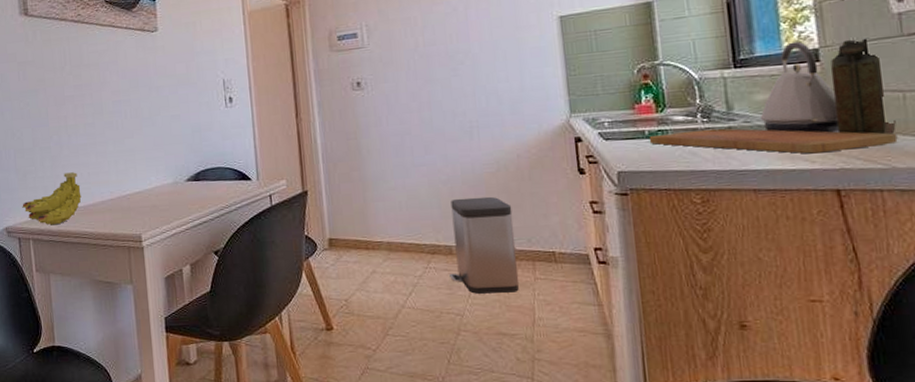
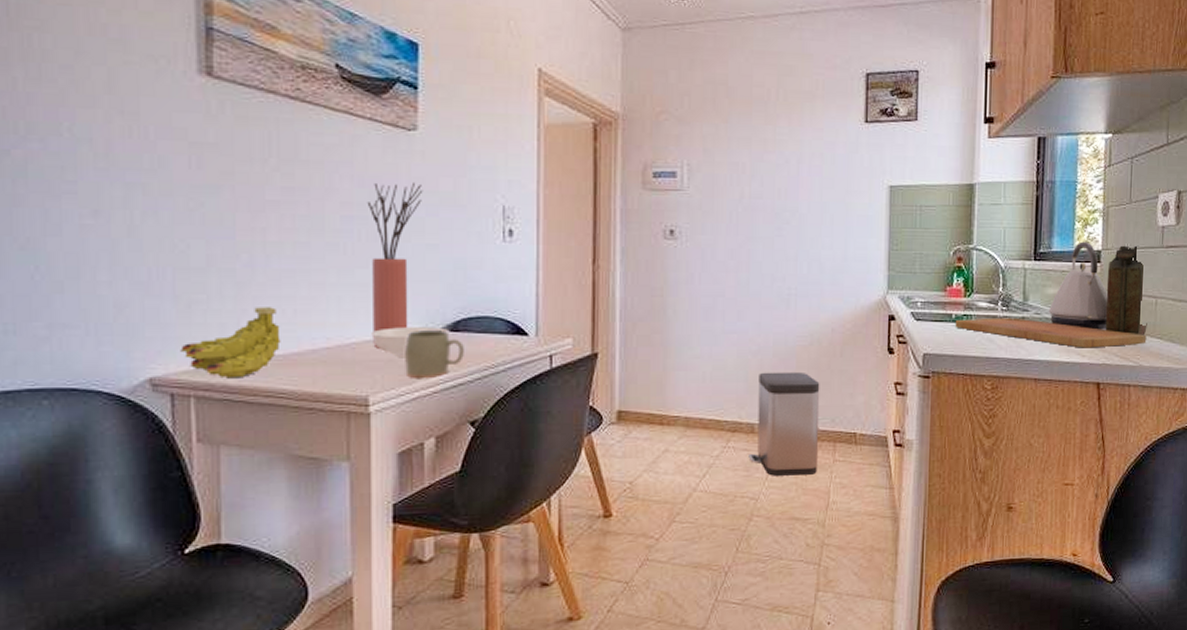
vase: none [128,69,166,197] -> present [367,181,423,347]
bowl: none [139,178,194,204] -> present [371,327,450,358]
mug: none [162,181,205,219] -> present [405,330,464,378]

